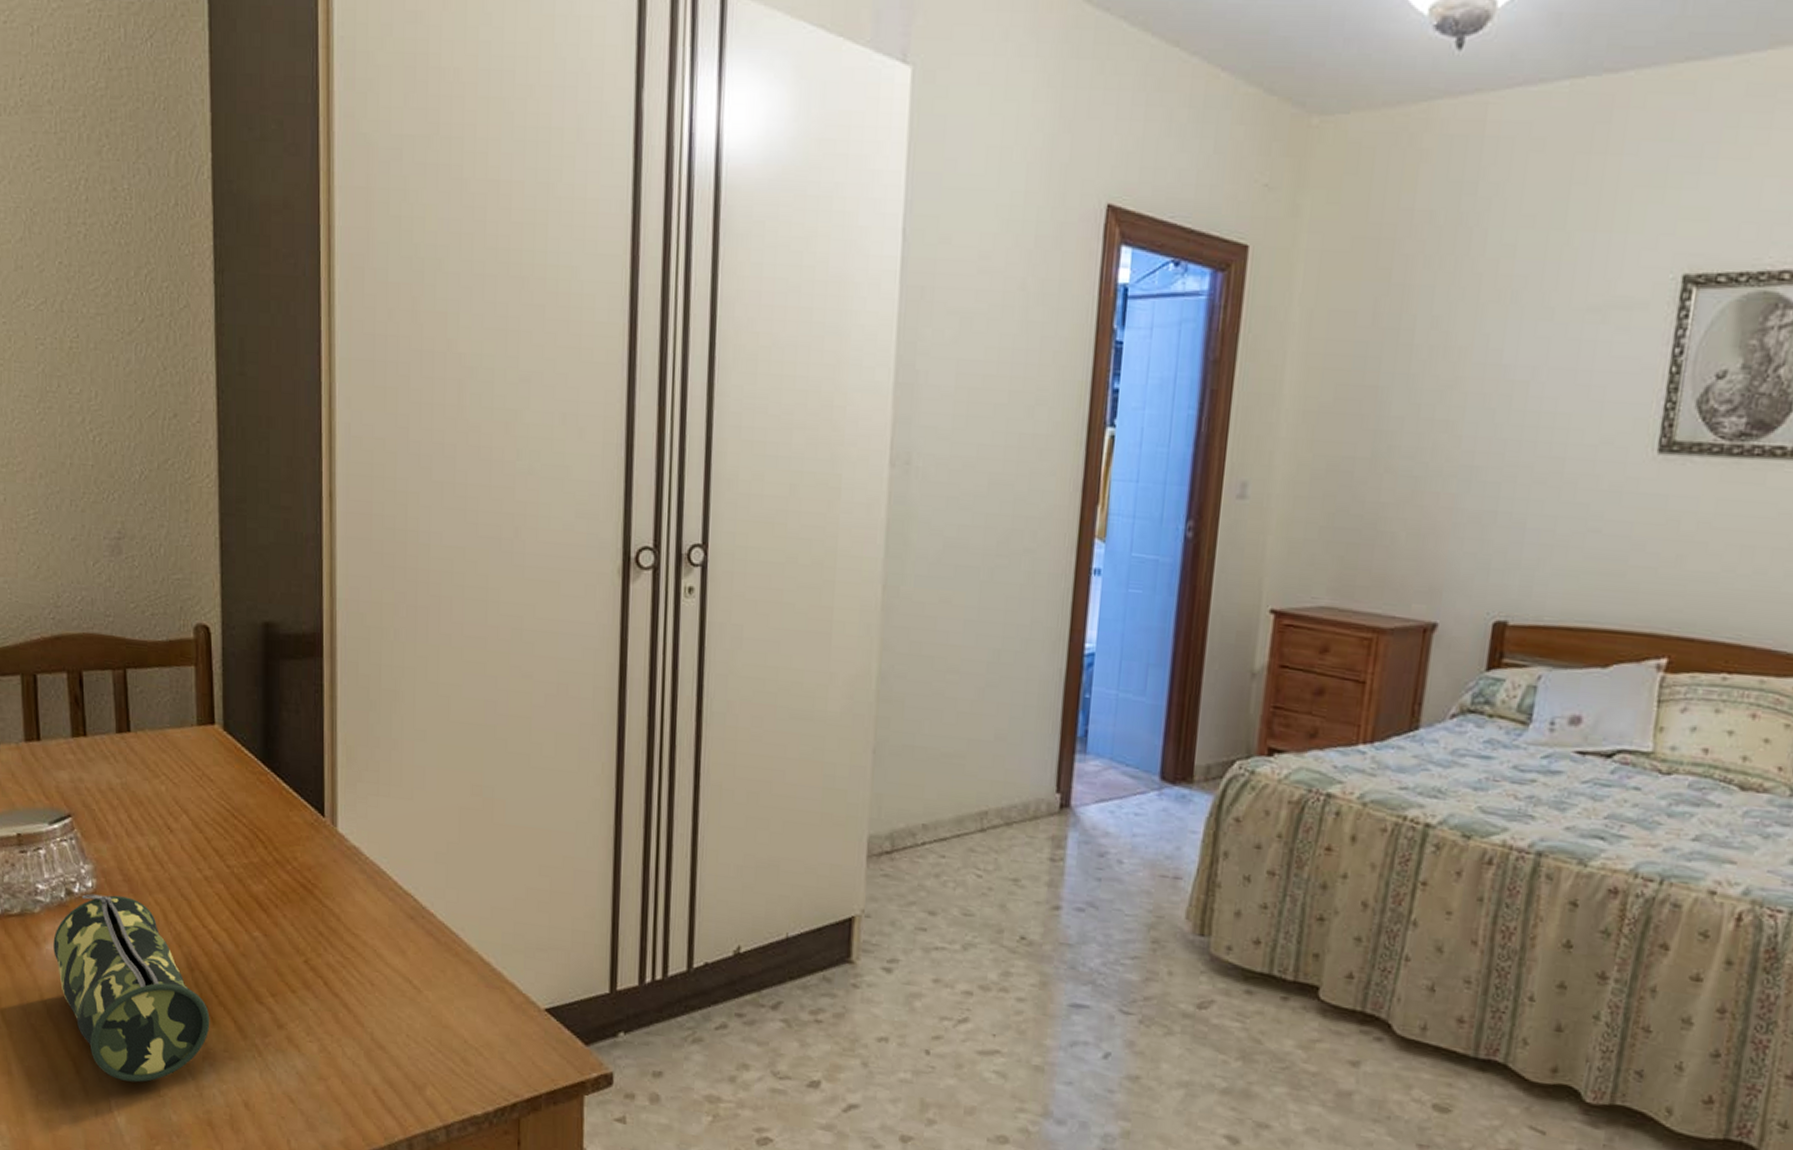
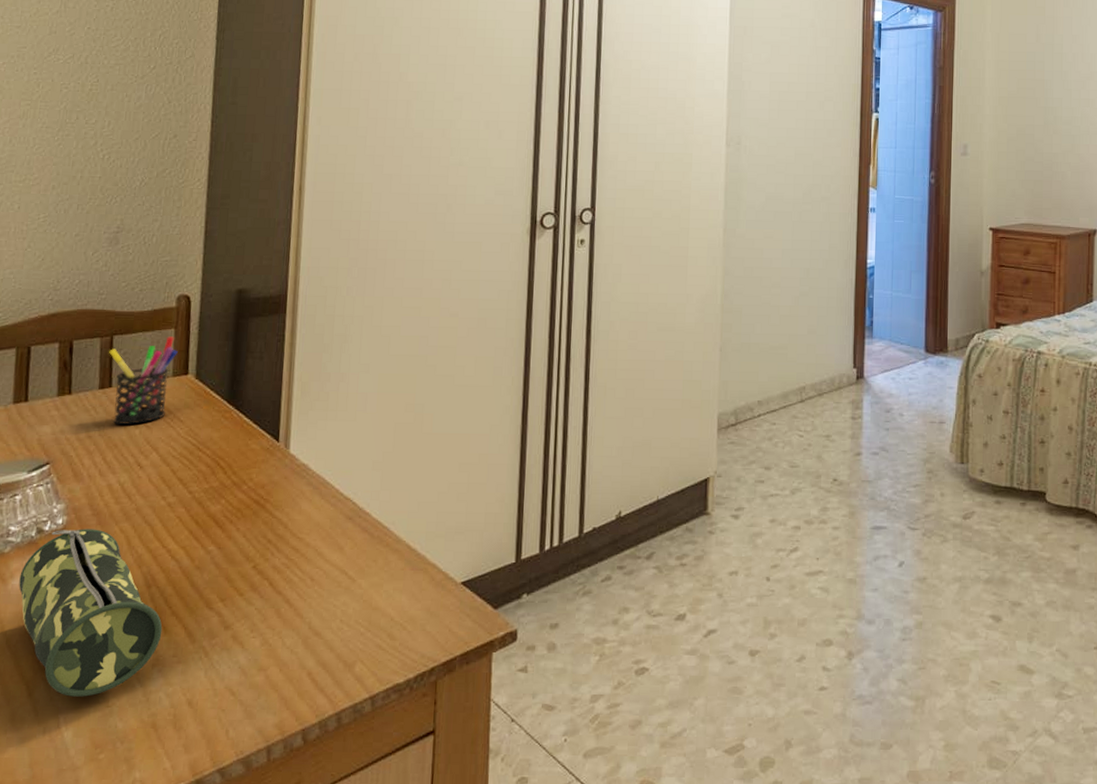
pen holder: none [122,675,201,779] -> present [108,336,178,425]

